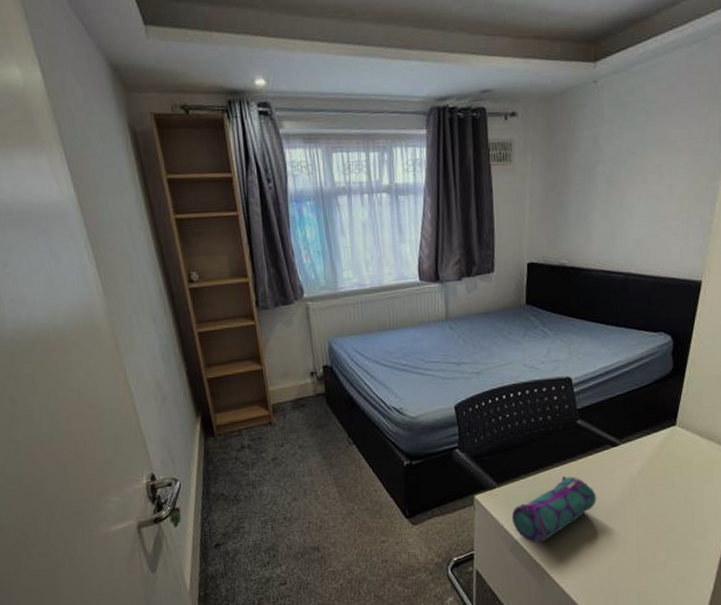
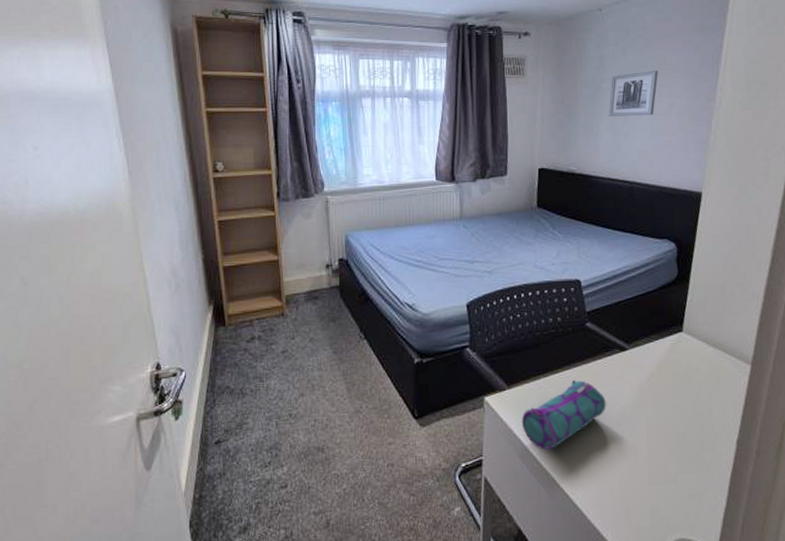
wall art: none [603,149,659,203] -> present [608,71,658,116]

